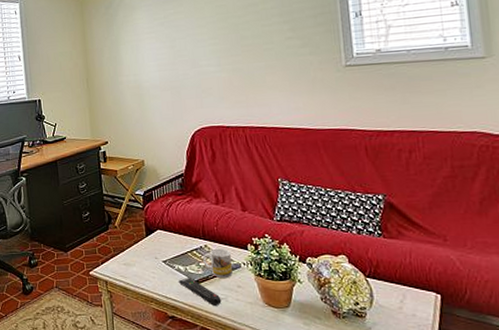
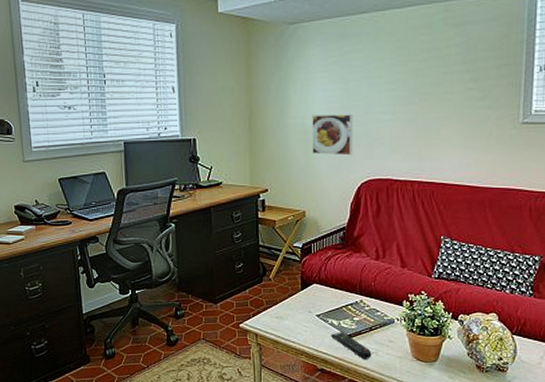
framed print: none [143,69,185,107] -> present [312,114,353,156]
mug: present [203,248,233,279] -> none [357,304,385,334]

